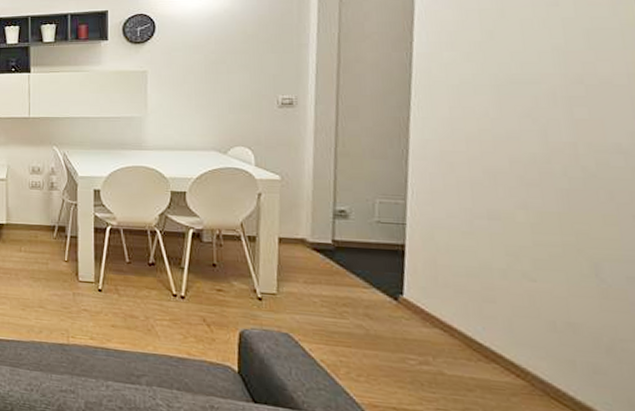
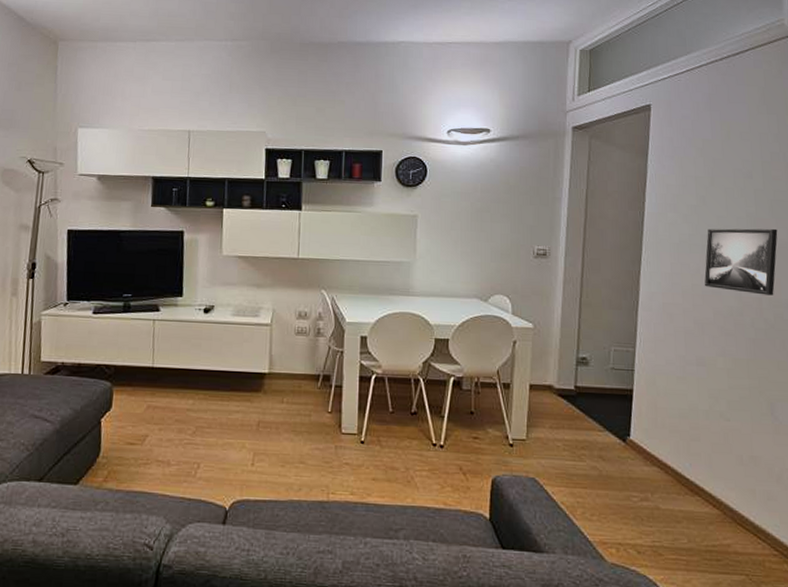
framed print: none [495,62,598,139] -> present [704,228,778,295]

